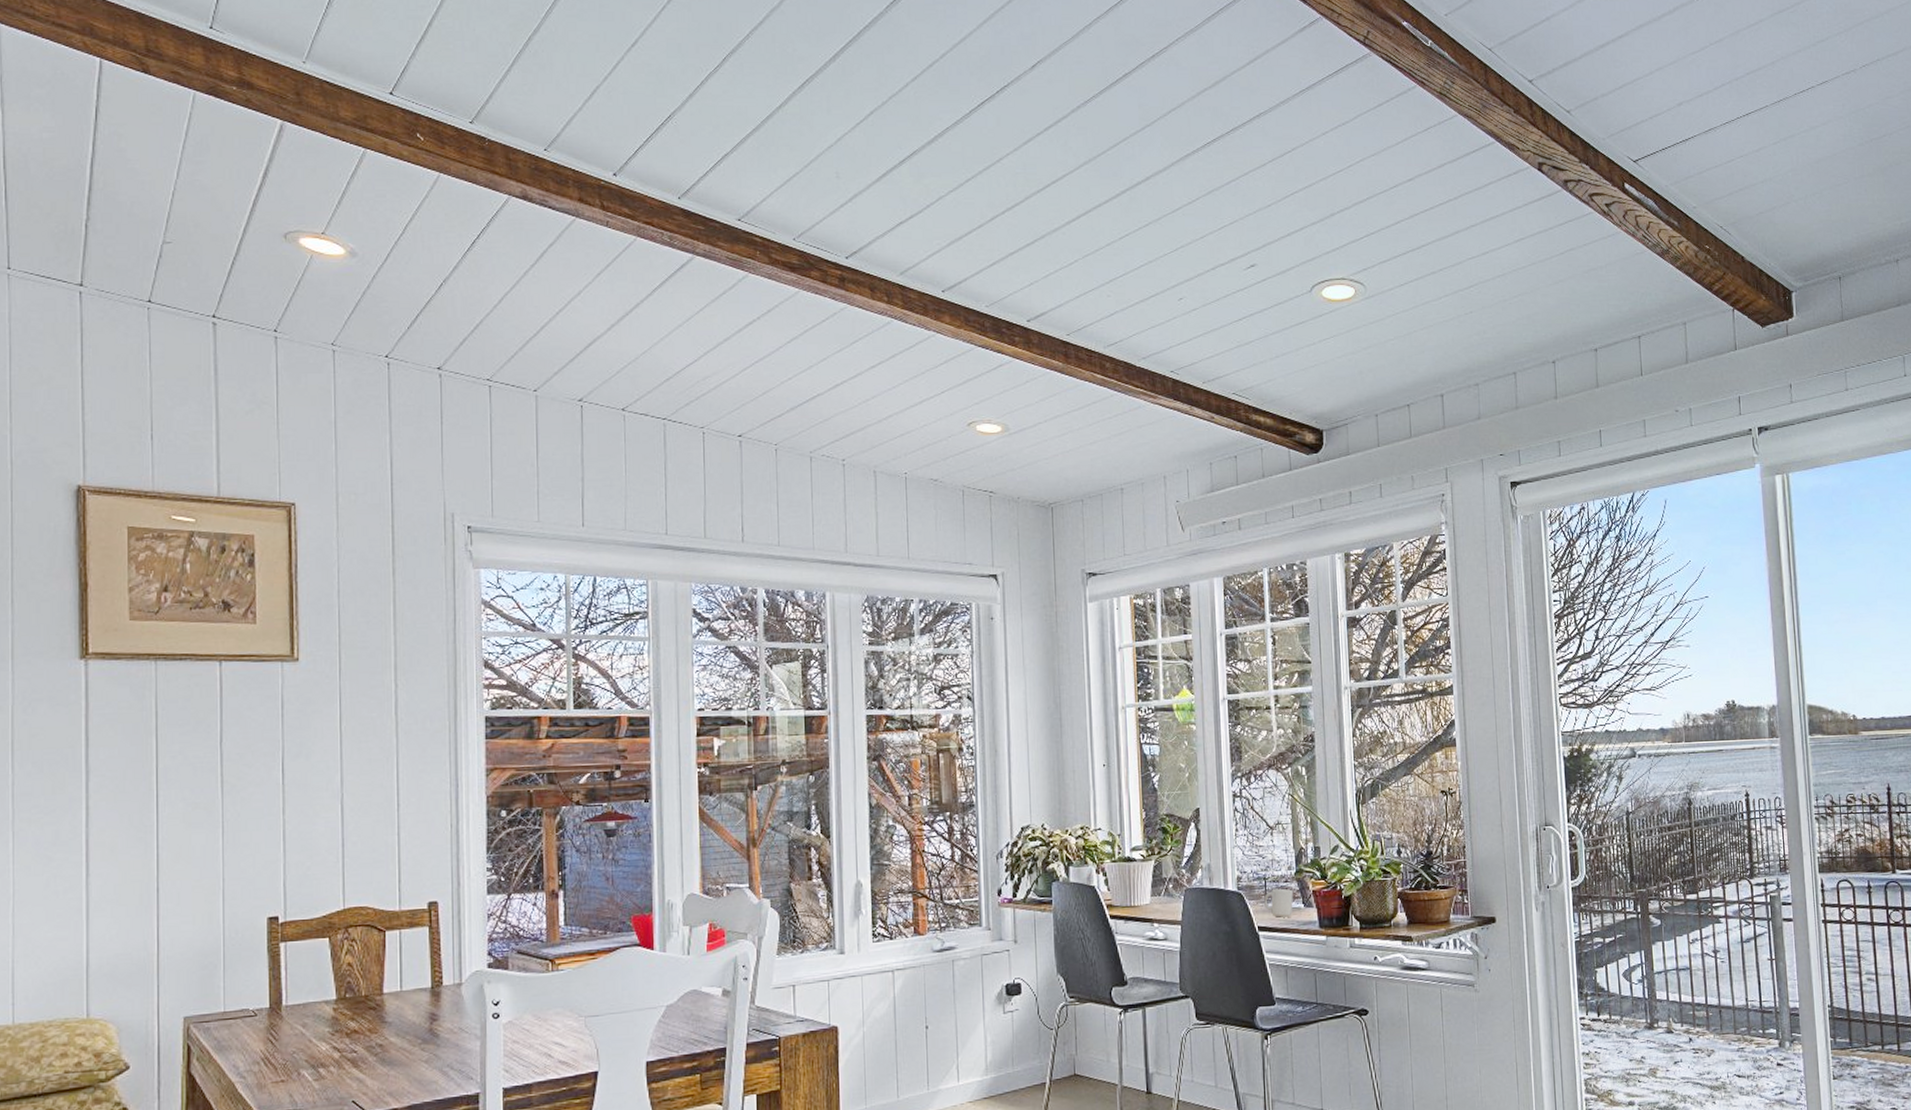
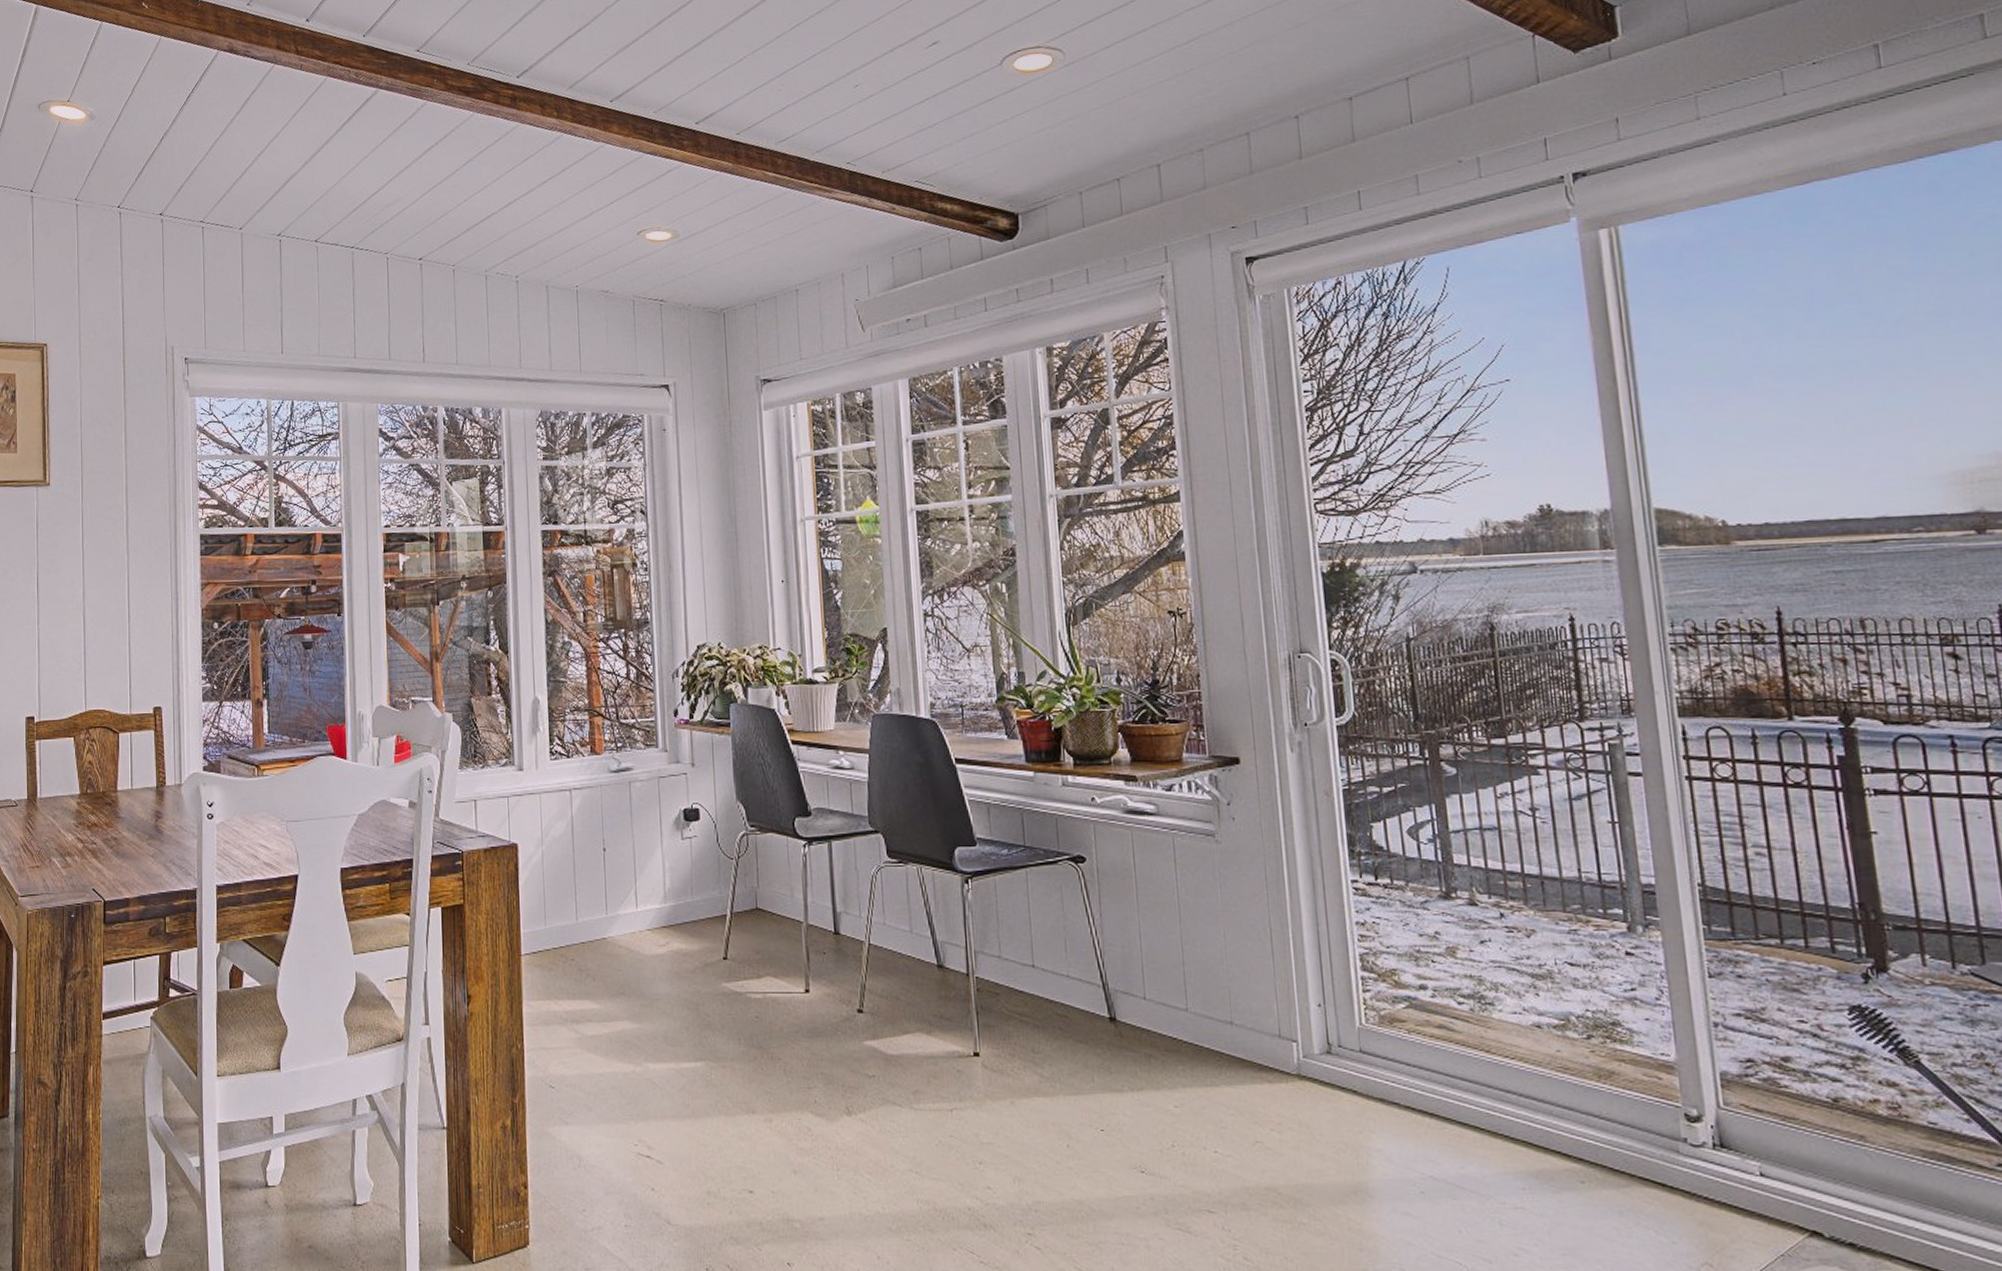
cup: present [1264,888,1294,918] -> none [961,717,995,749]

